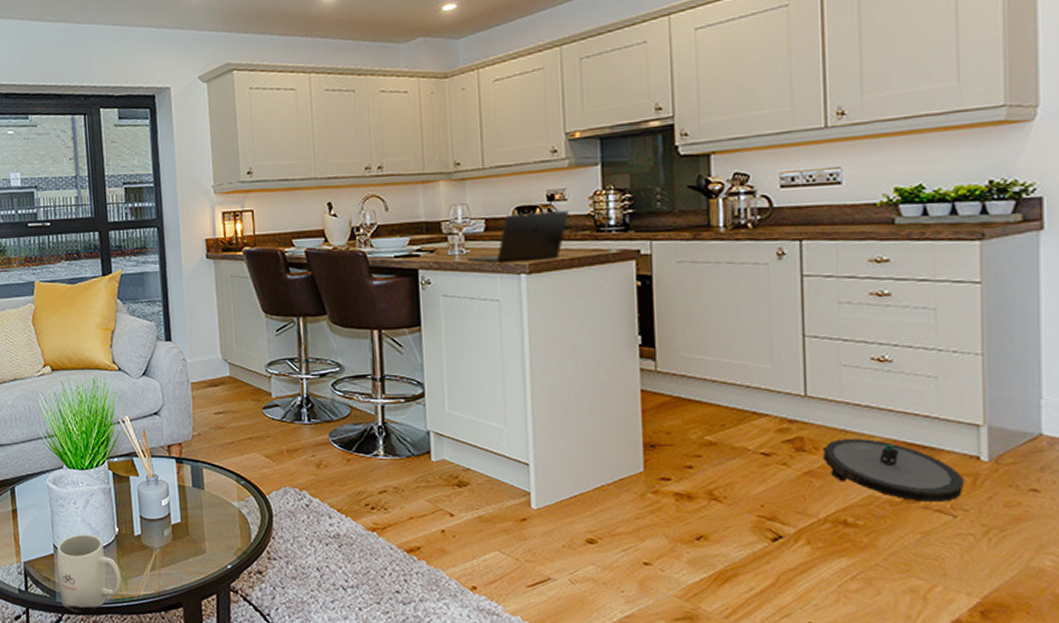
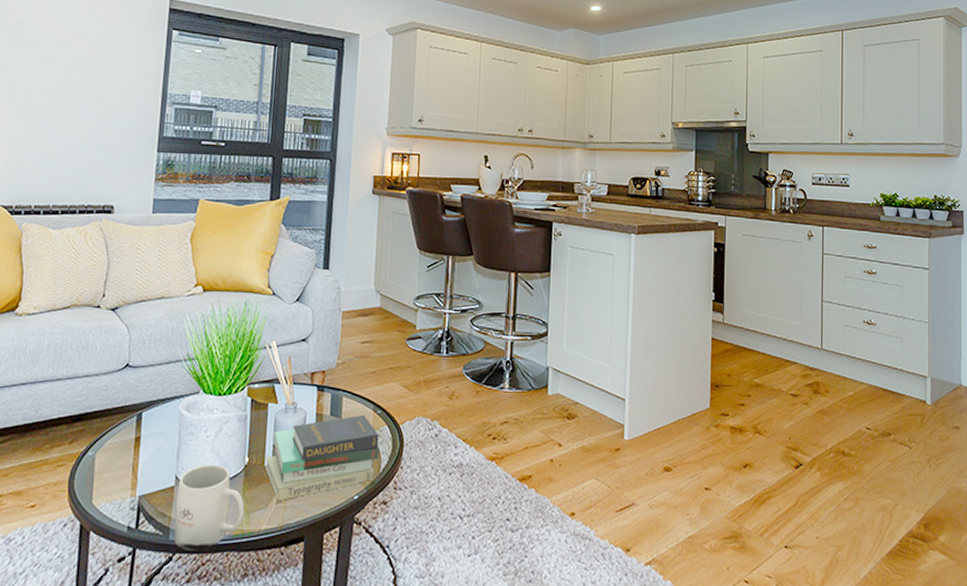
books: none [135,485,248,568] -> present [265,414,380,501]
laptop: present [466,211,569,264] -> none [591,183,670,225]
robot vacuum: present [823,439,965,502] -> none [831,384,917,436]

